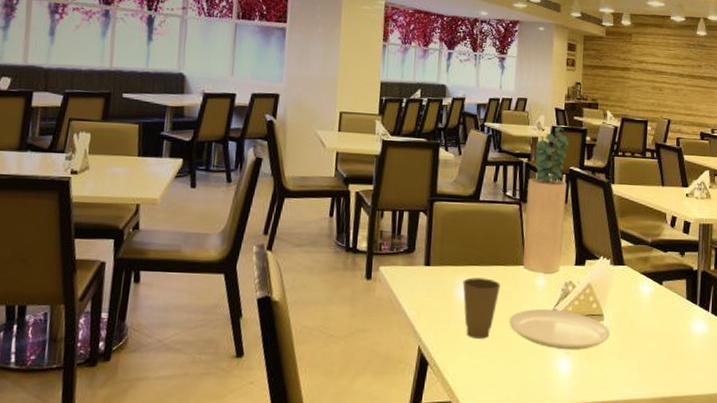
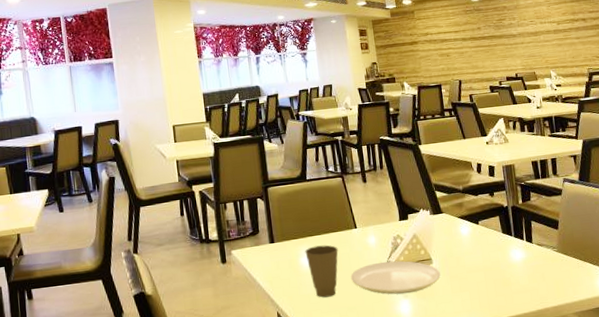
vase: present [522,119,569,274] -> none [346,97,387,233]

